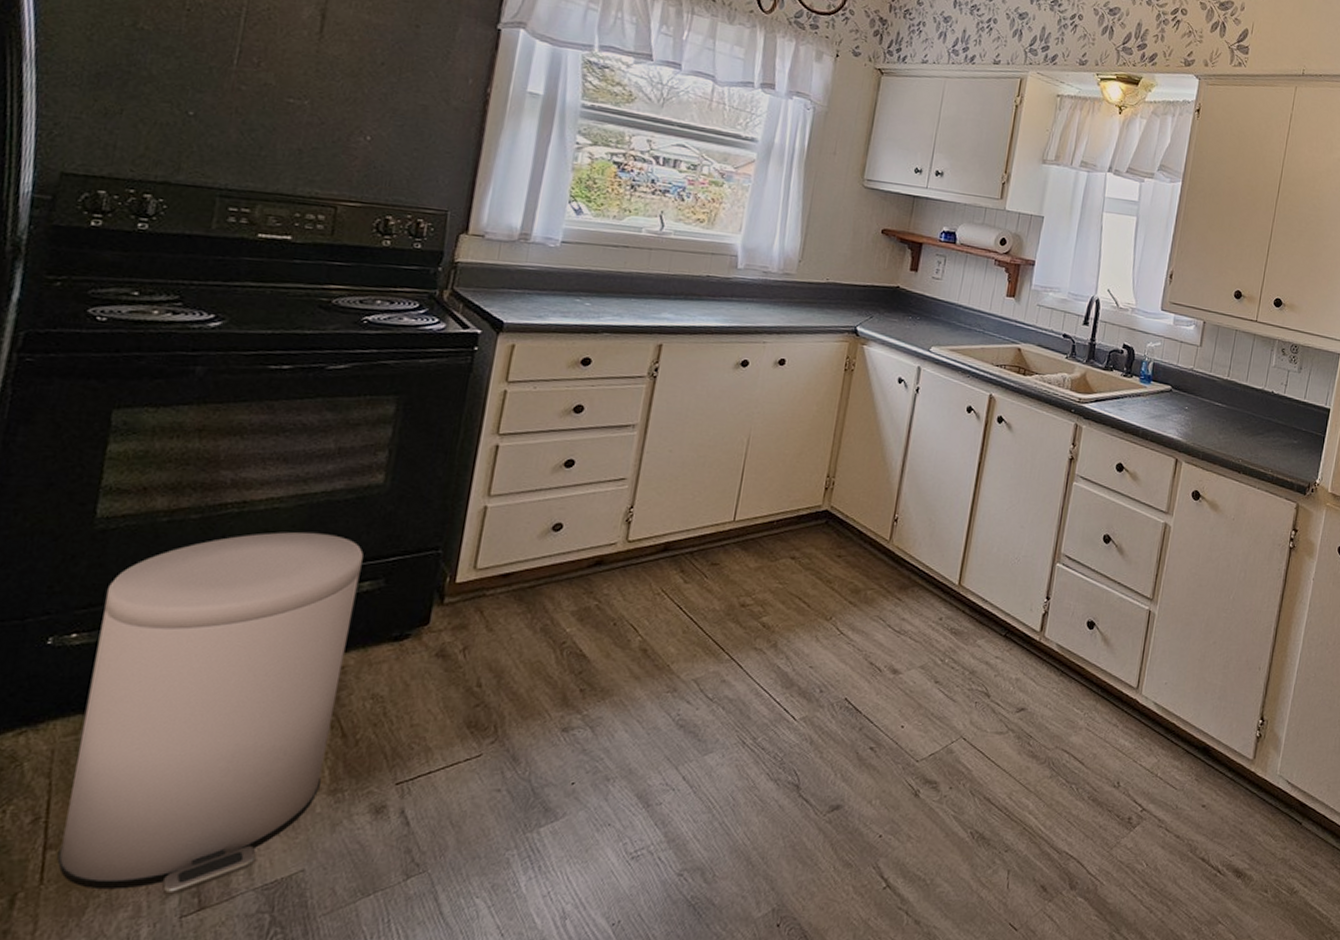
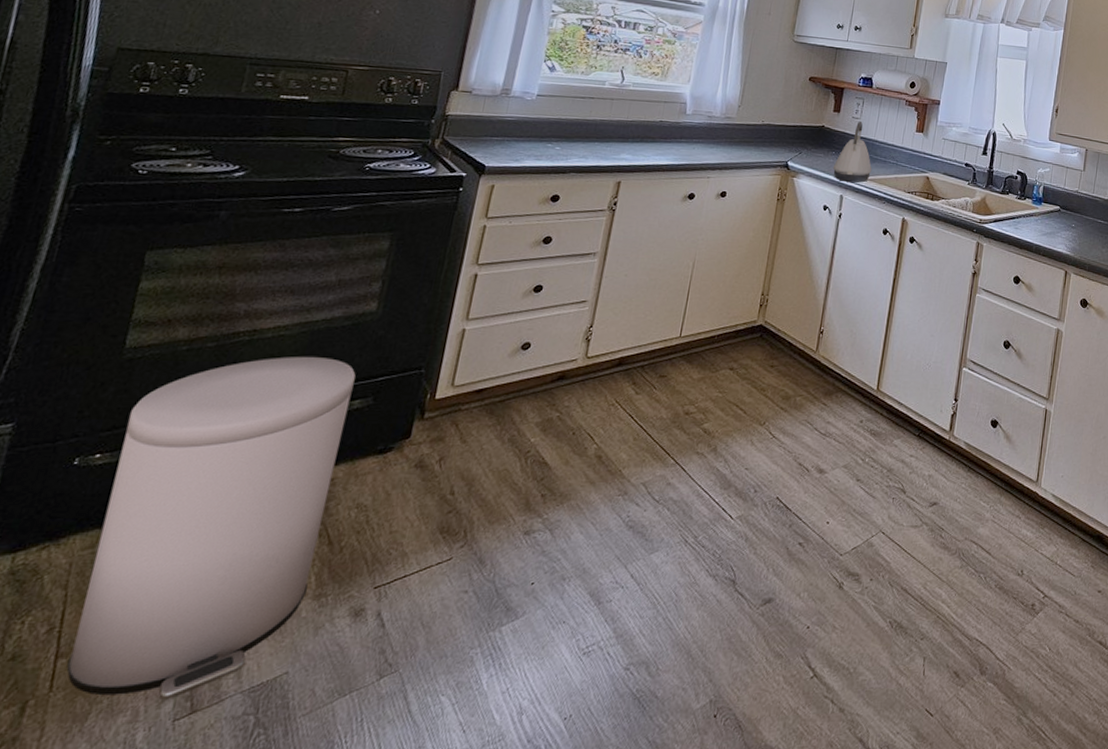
kettle: none [909,282,955,353] -> present [832,121,872,183]

